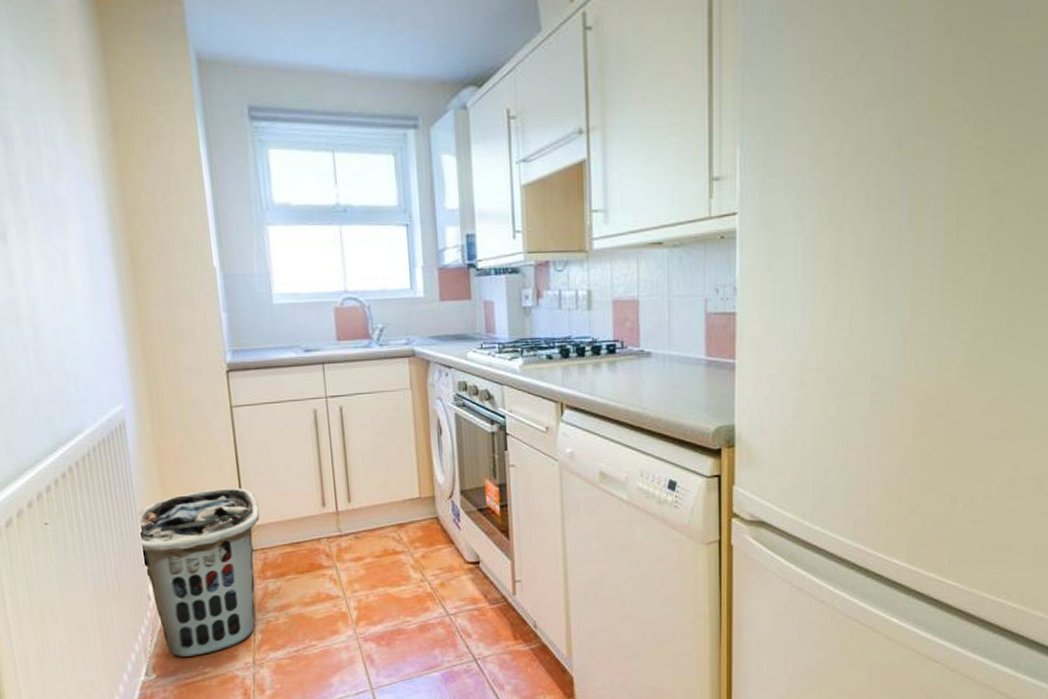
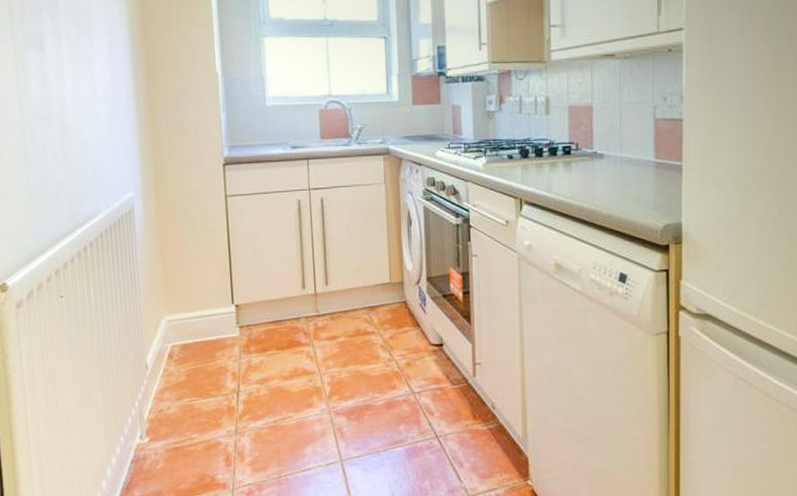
clothes hamper: present [137,487,260,657] -> none [140,269,247,423]

